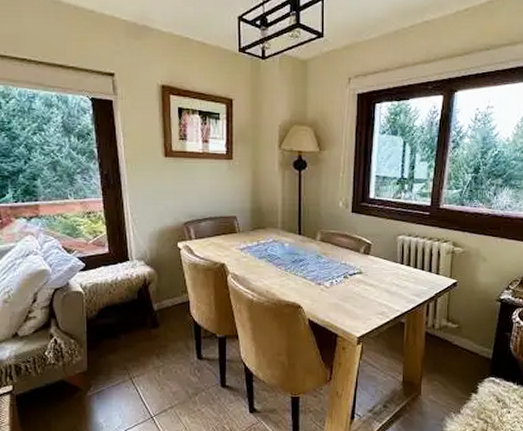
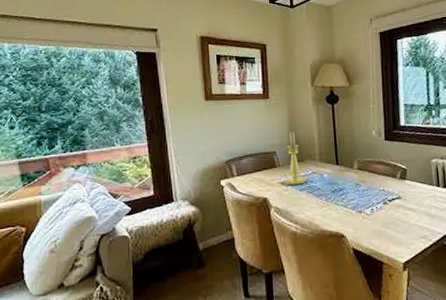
candle holder: none [242,197,268,252] -> present [283,132,308,185]

